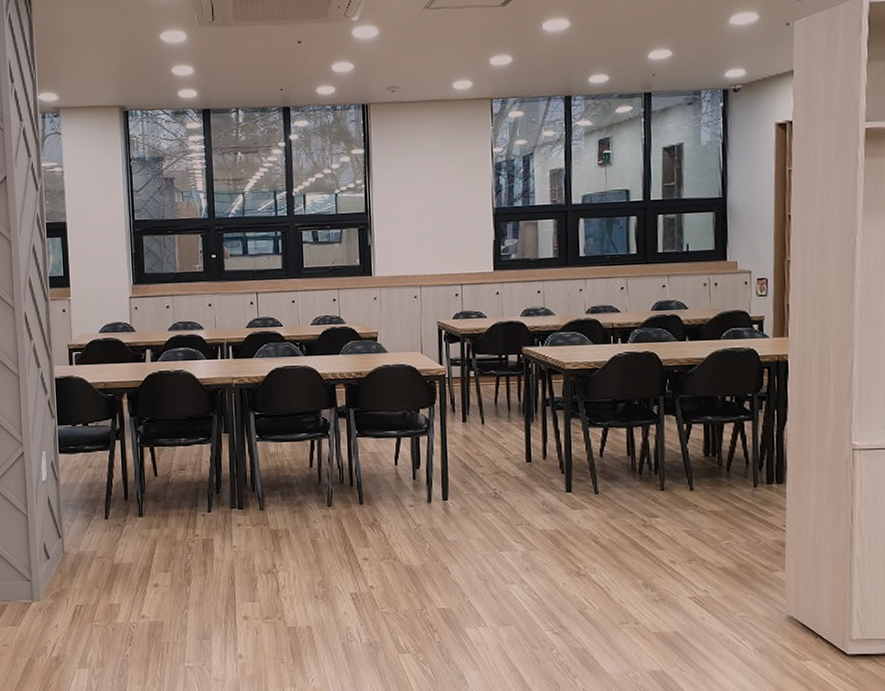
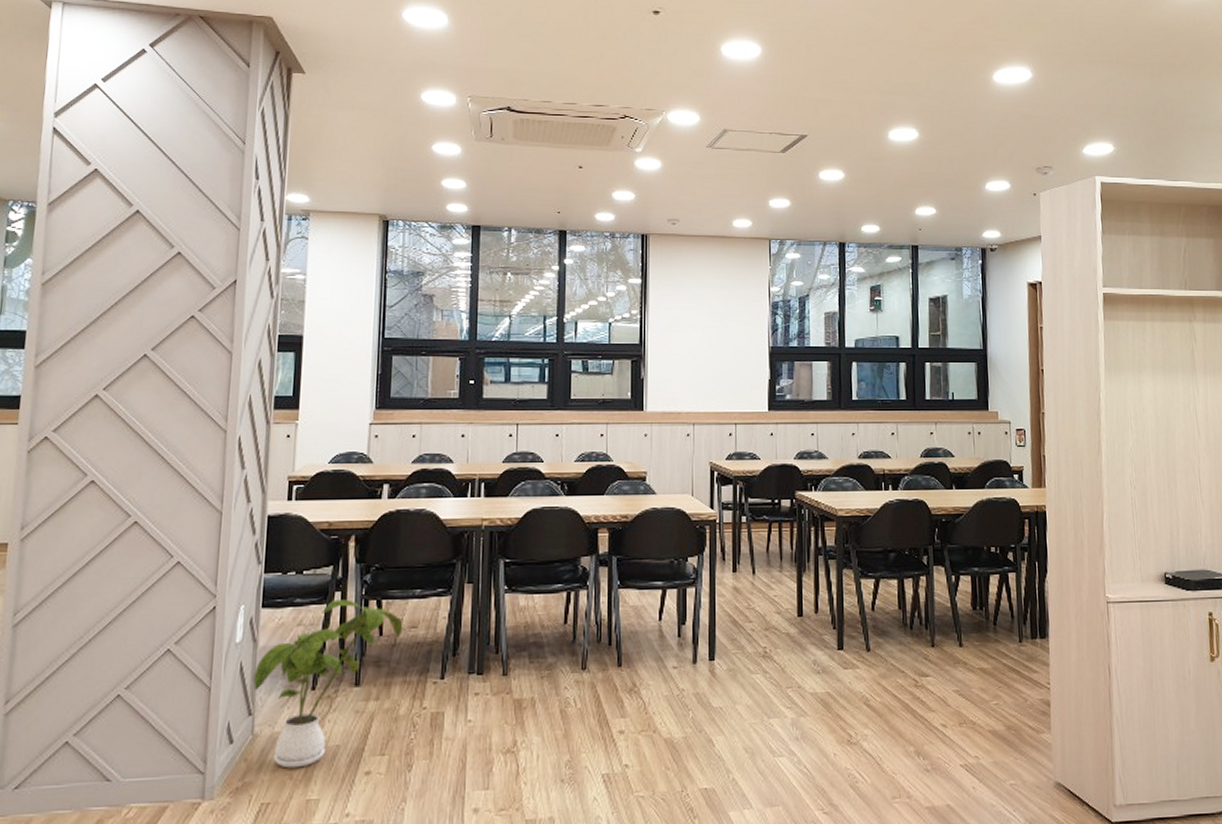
house plant: none [59,446,174,579] -> present [253,599,403,769]

